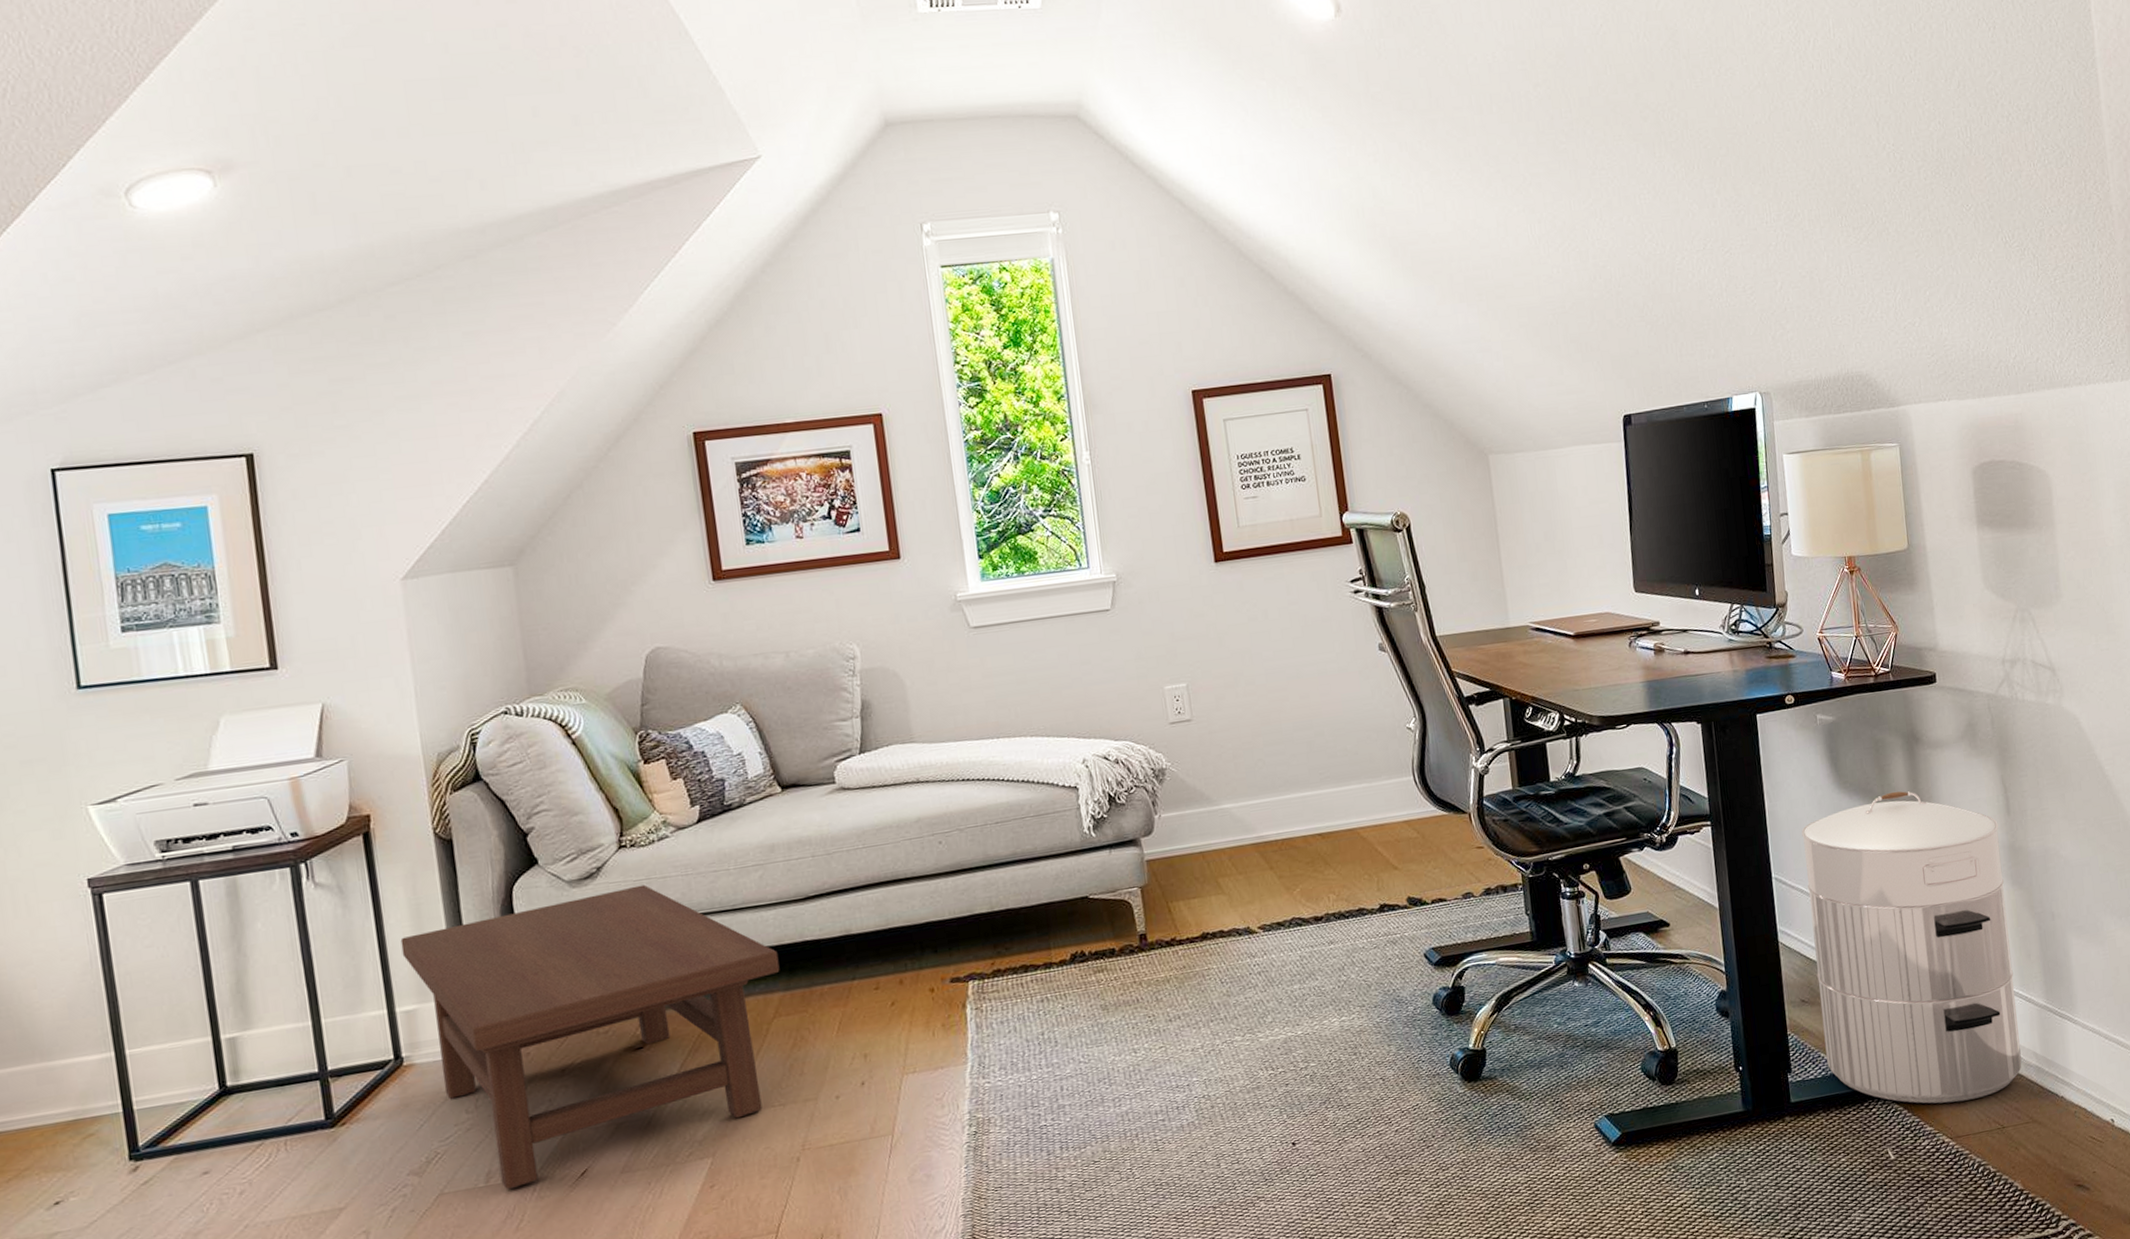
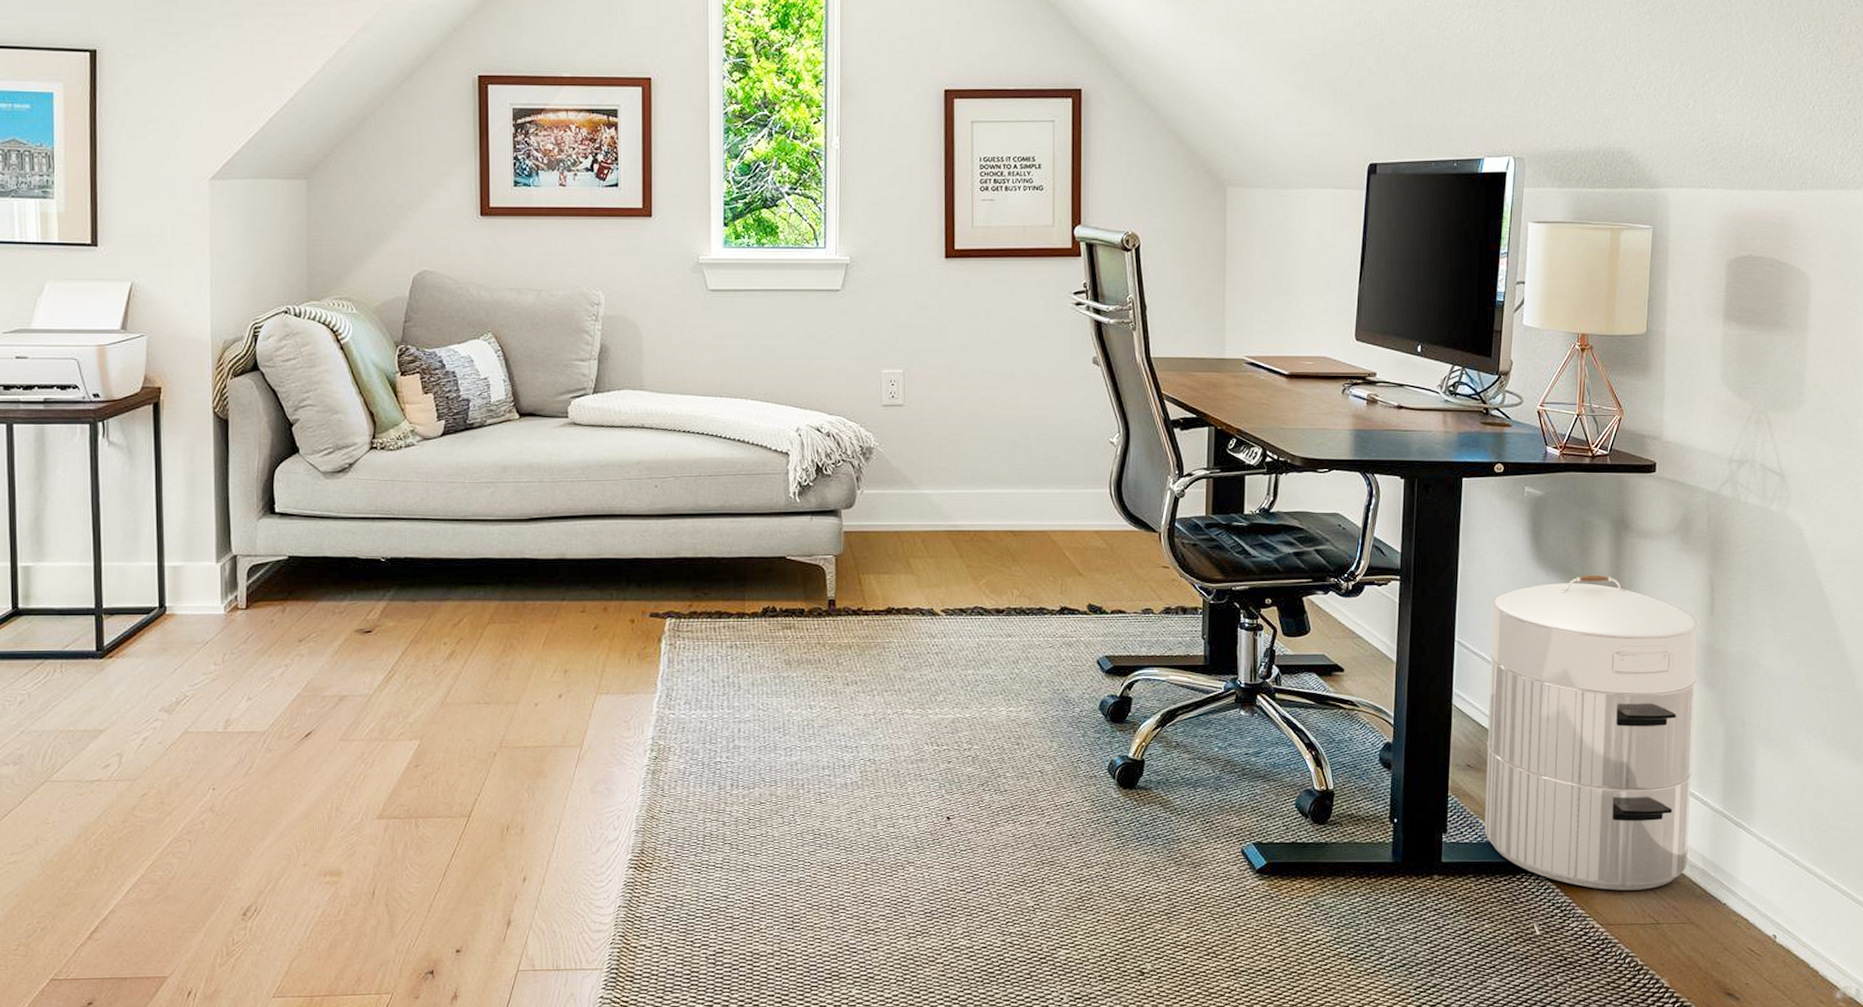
coffee table: present [400,884,780,1190] -> none [175,485,499,739]

